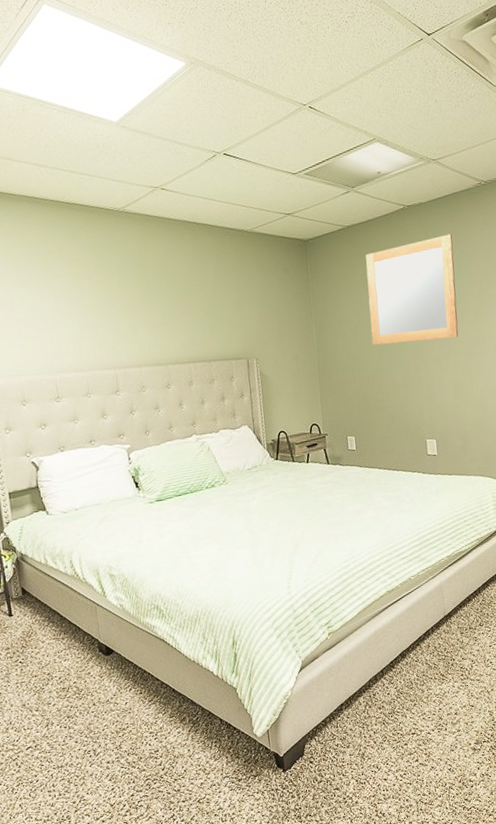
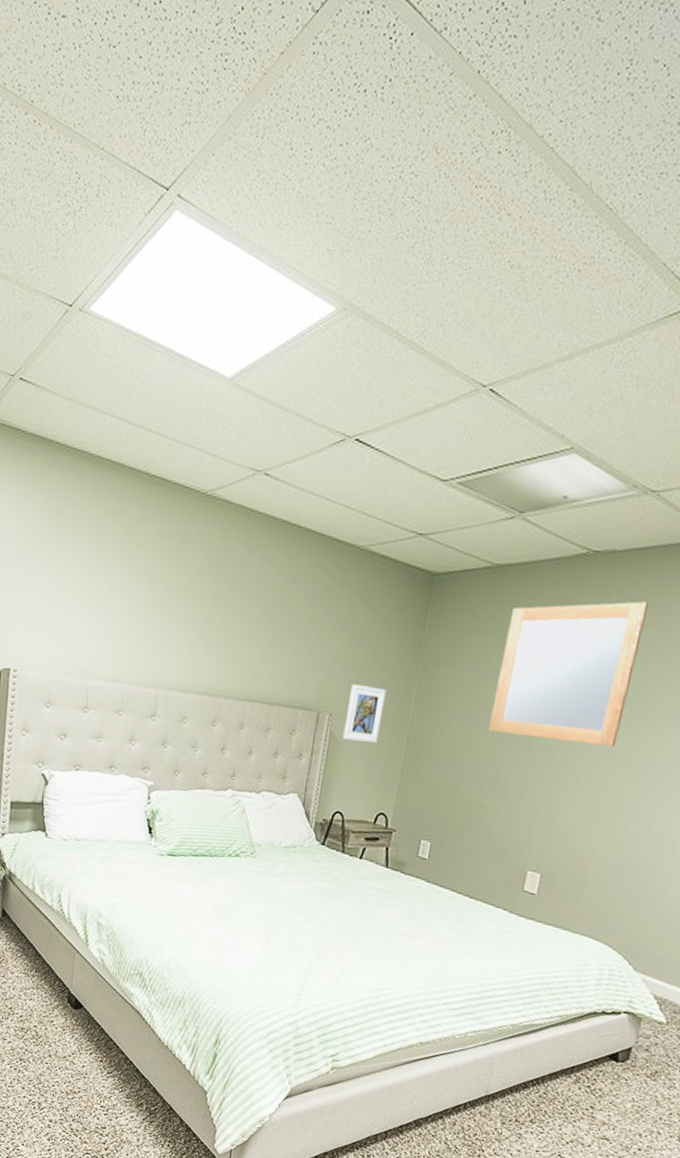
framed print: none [267,331,297,375] -> present [342,683,387,744]

